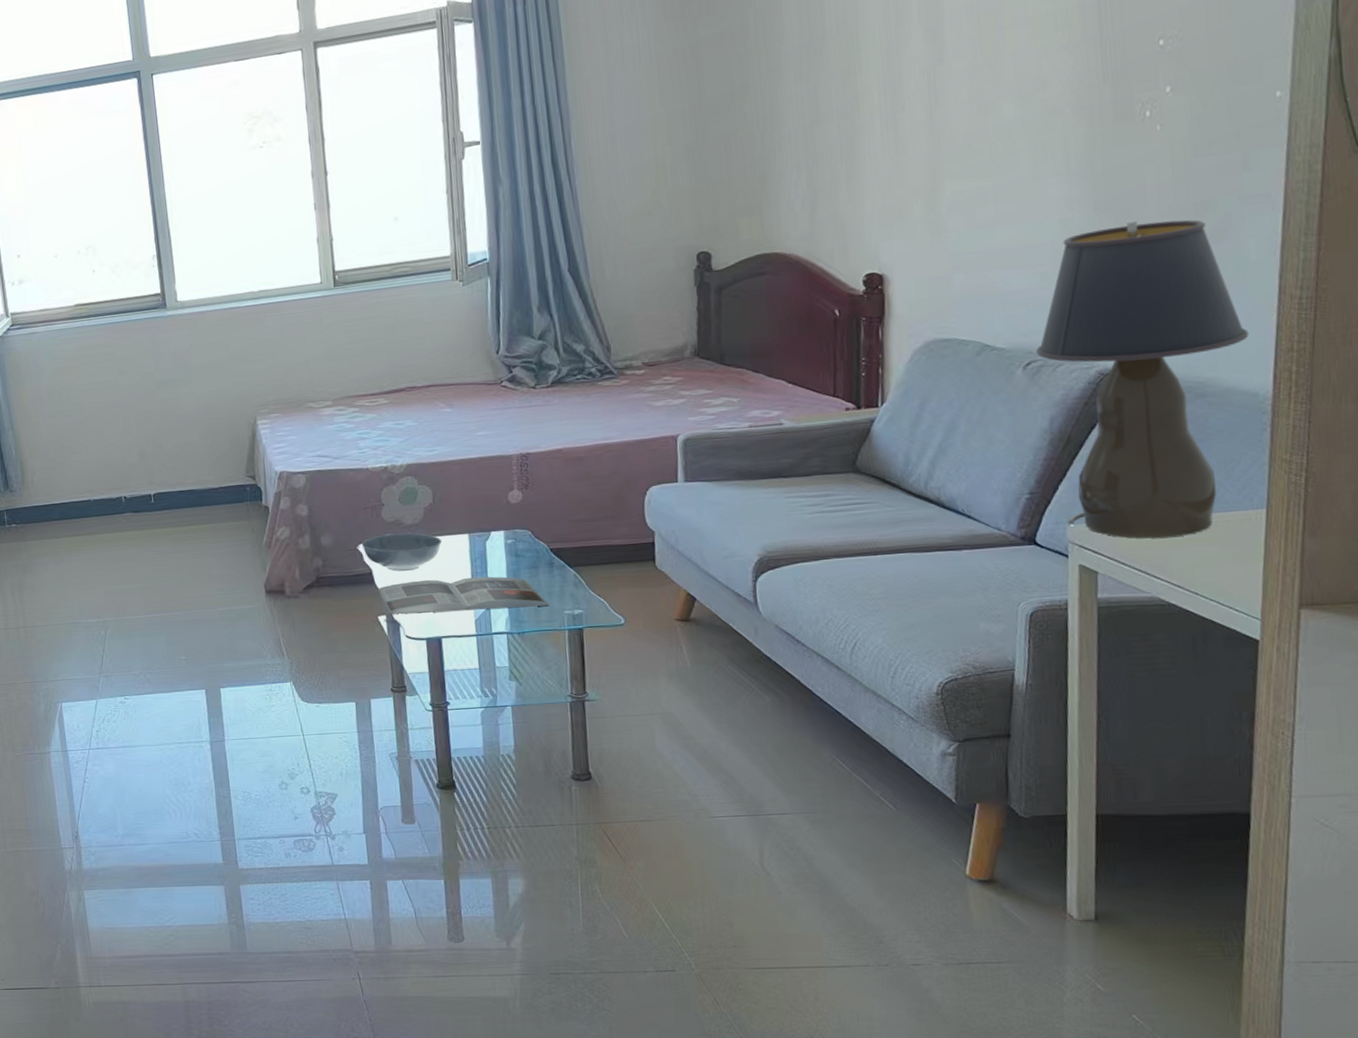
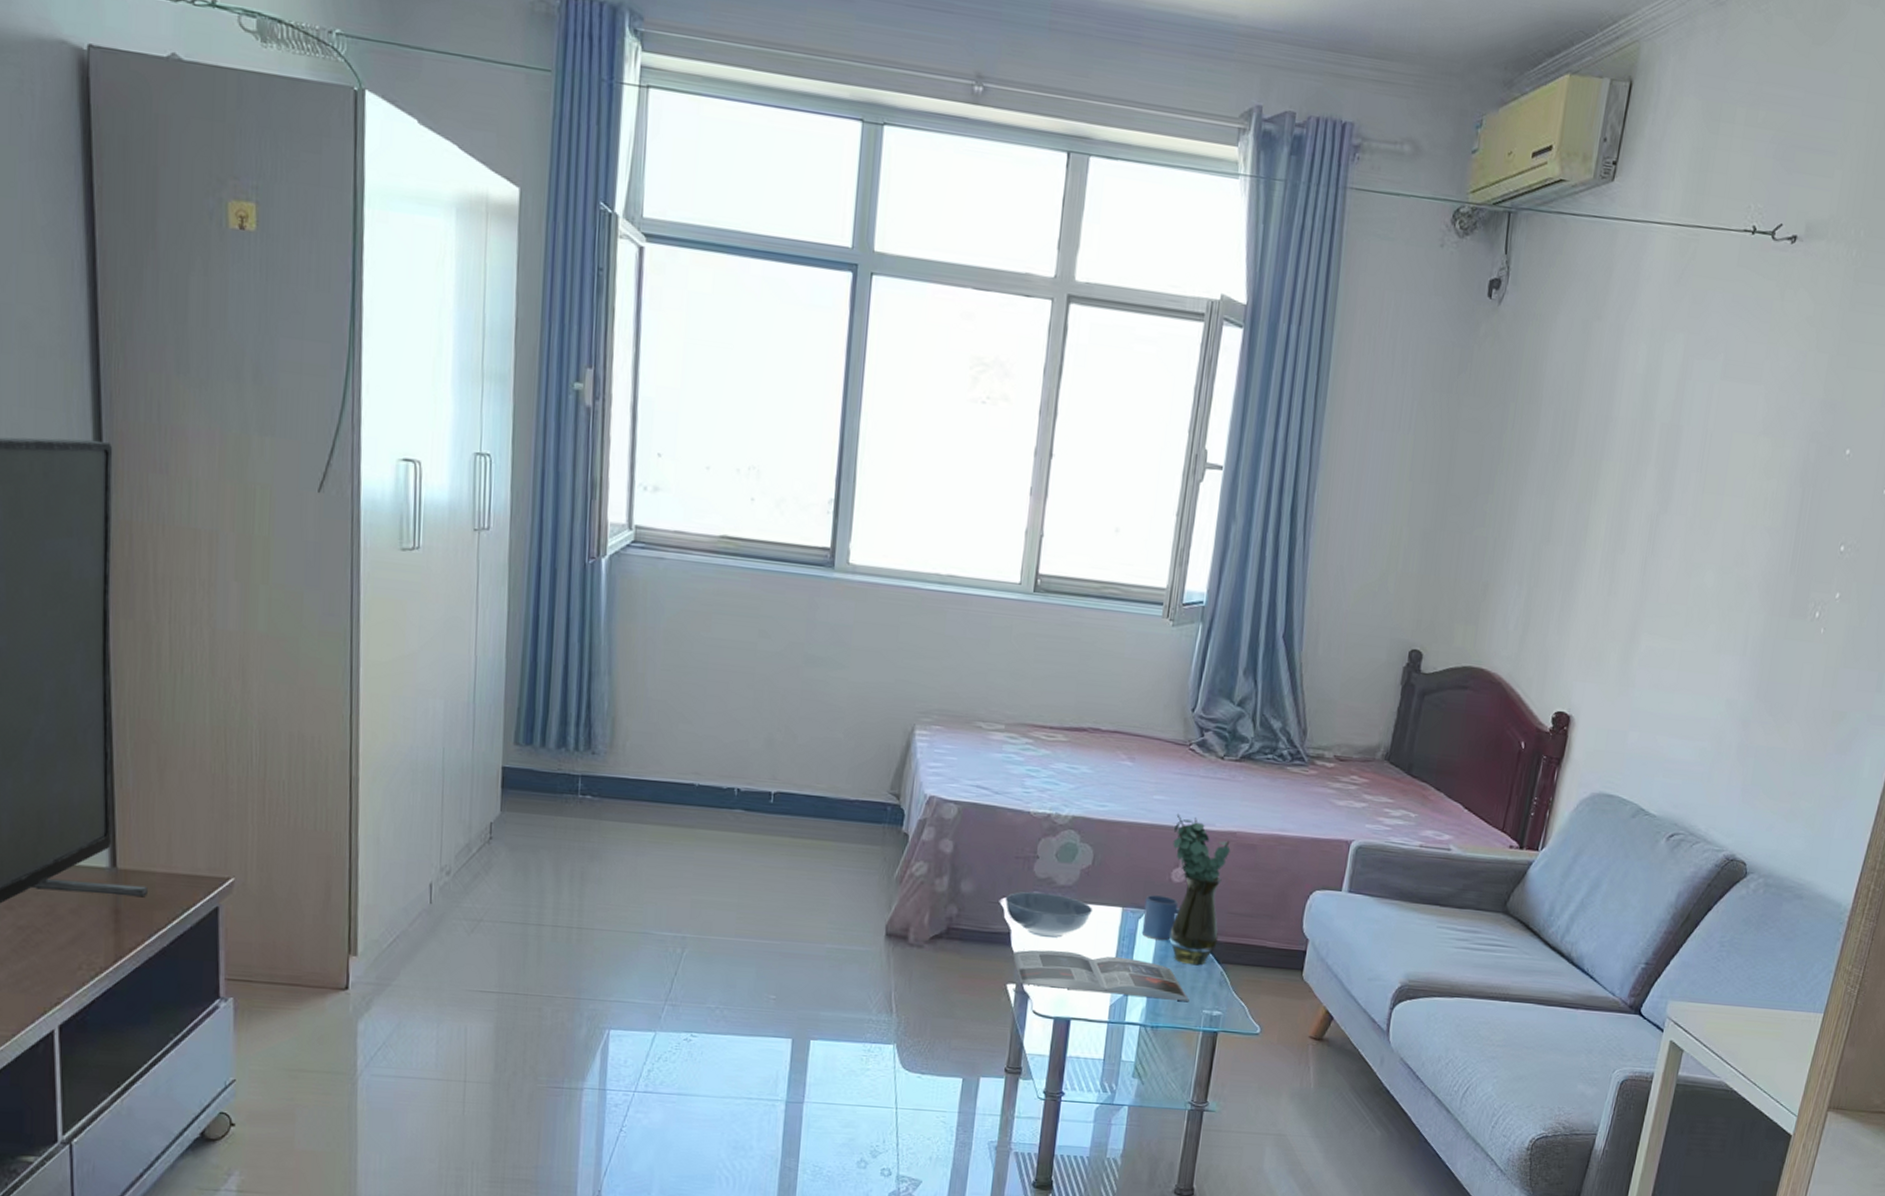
mug: none [488,517,522,557] -> present [1141,895,1180,941]
vase: none [501,443,565,573] -> present [1169,813,1231,966]
table lamp: present [1036,219,1249,539] -> none [1670,715,1847,1028]

